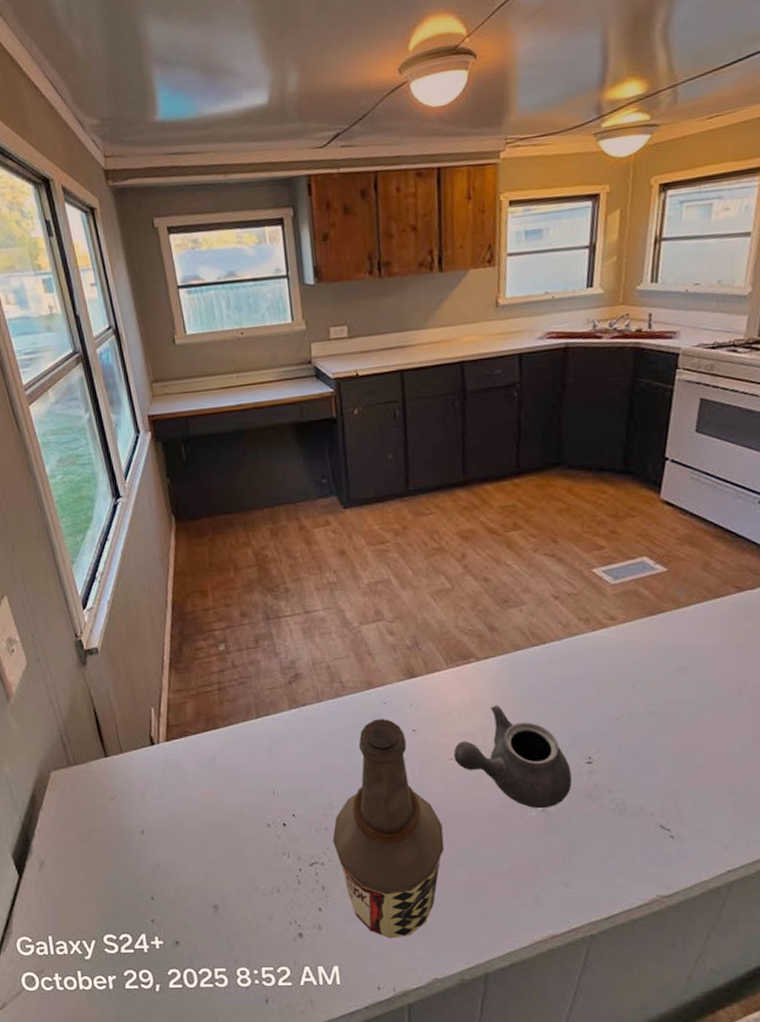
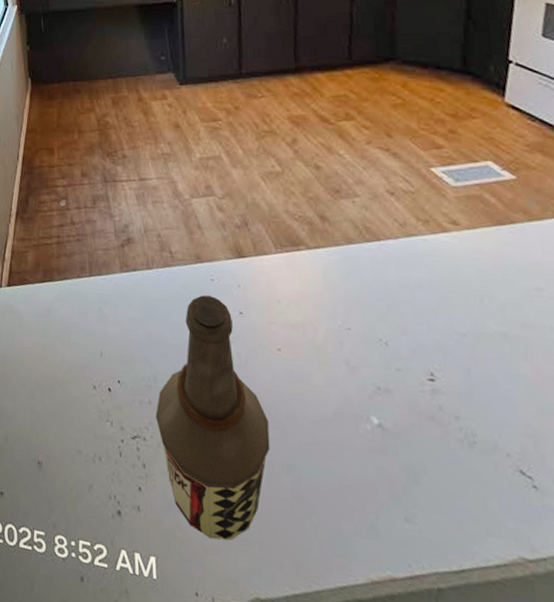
teapot: present [454,705,572,809] -> none [282,299,412,424]

